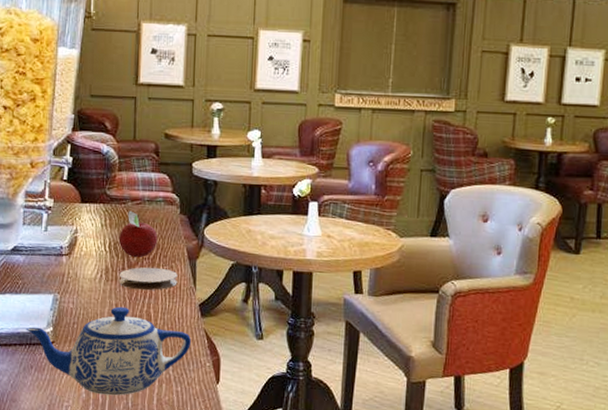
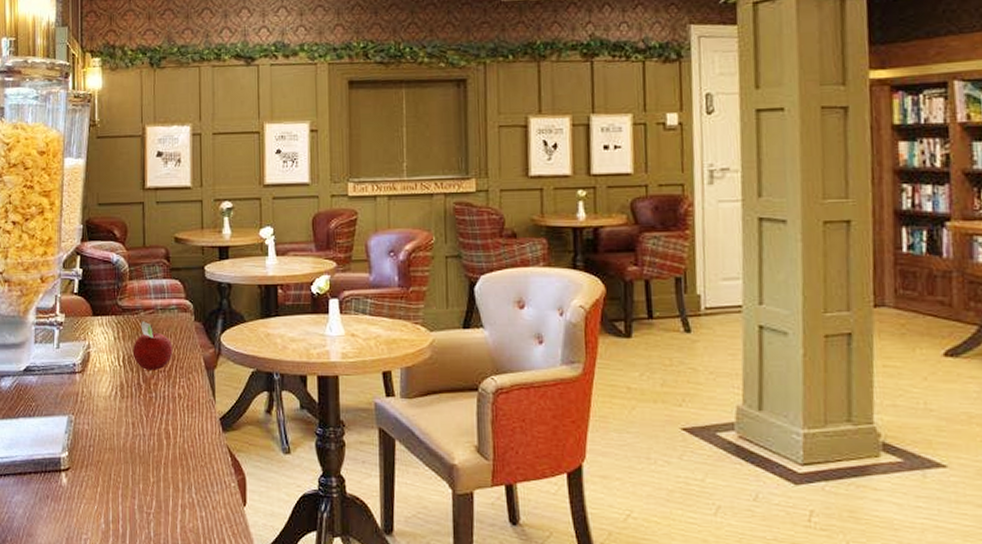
teapot: present [26,306,191,396] -> none [41,425,213,525]
coaster: present [119,267,178,291] -> none [135,380,196,406]

